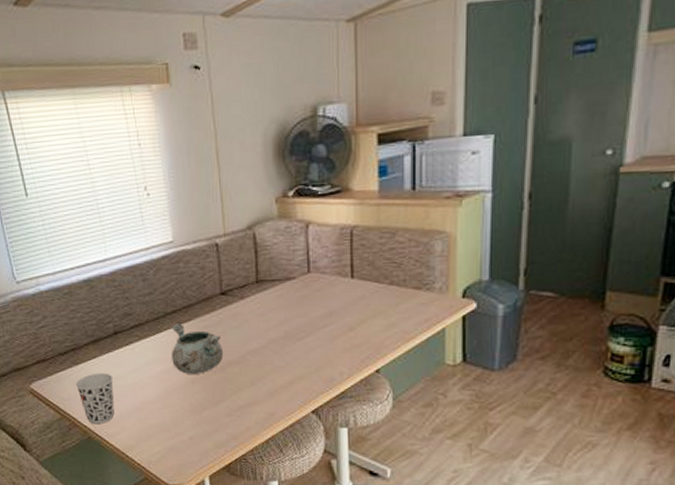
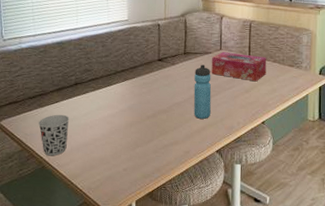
decorative bowl: present [172,324,224,374] -> none [117,80,156,119]
water bottle: none [273,295,300,370] -> present [193,64,212,119]
tissue box: none [297,275,380,315] -> present [211,52,267,82]

